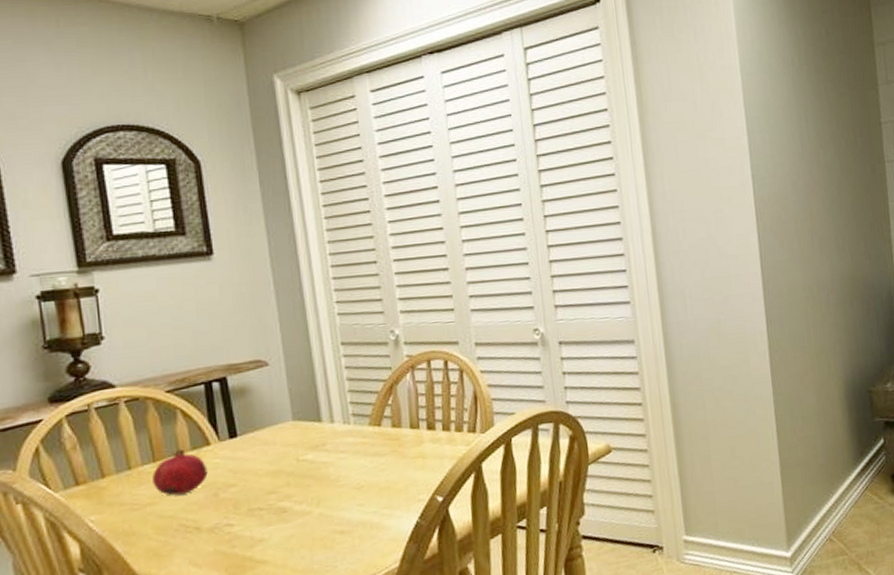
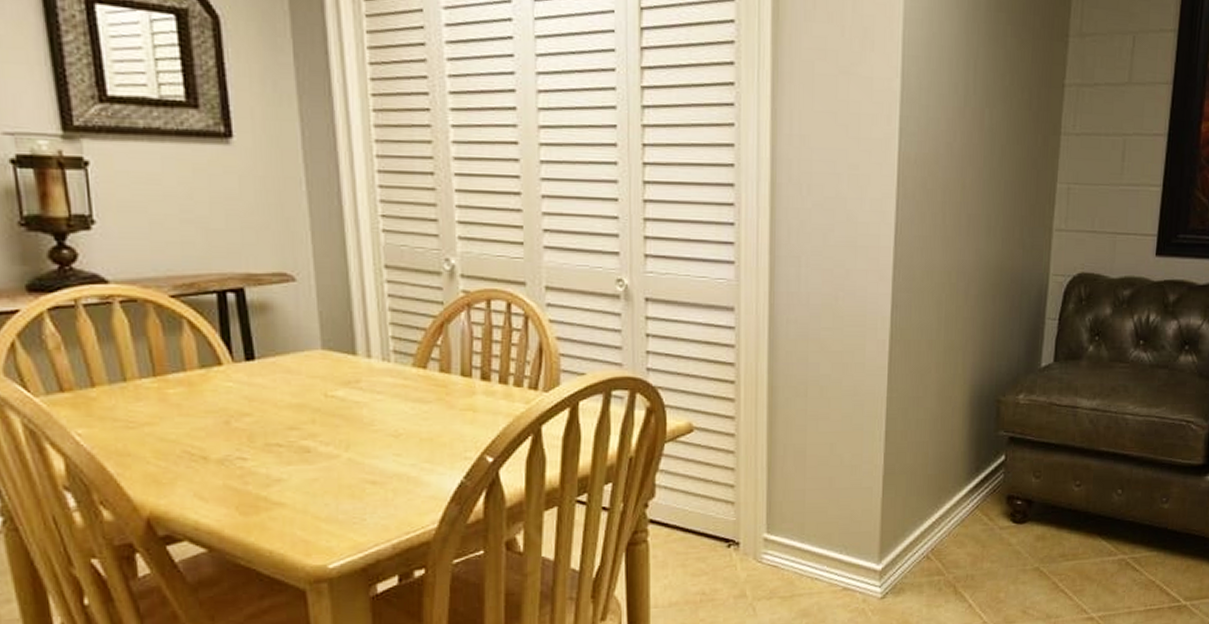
fruit: present [152,448,208,496] -> none [152,365,218,418]

